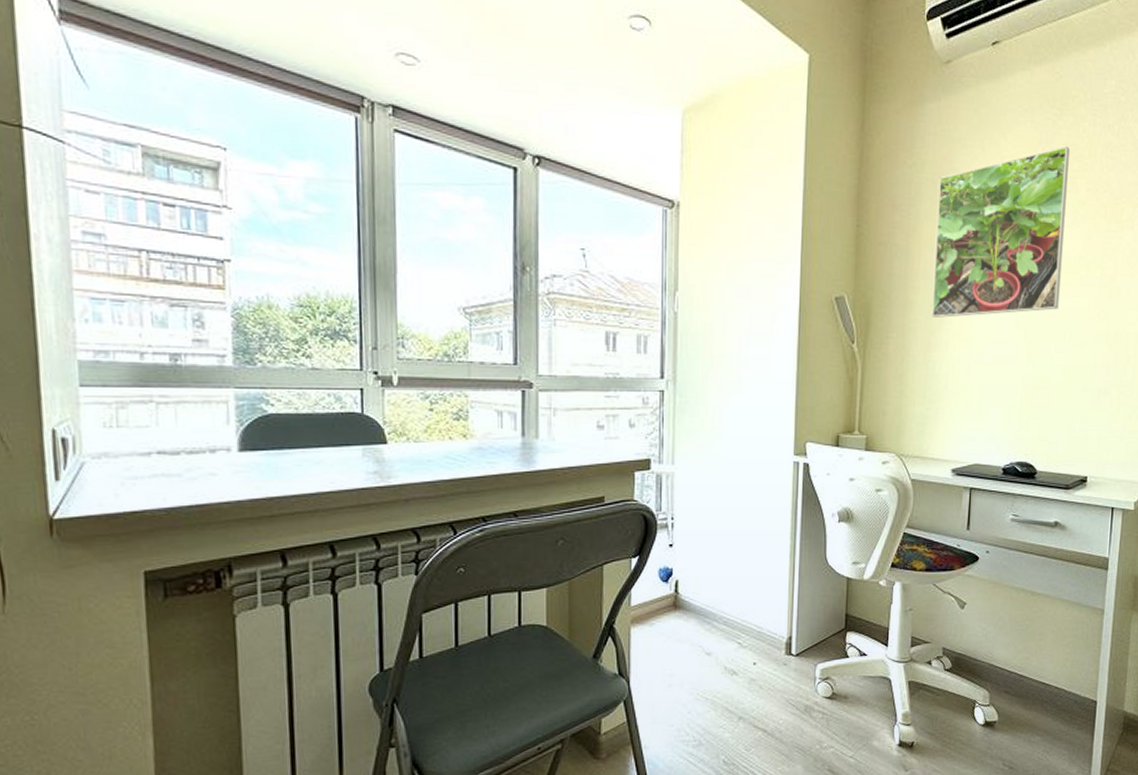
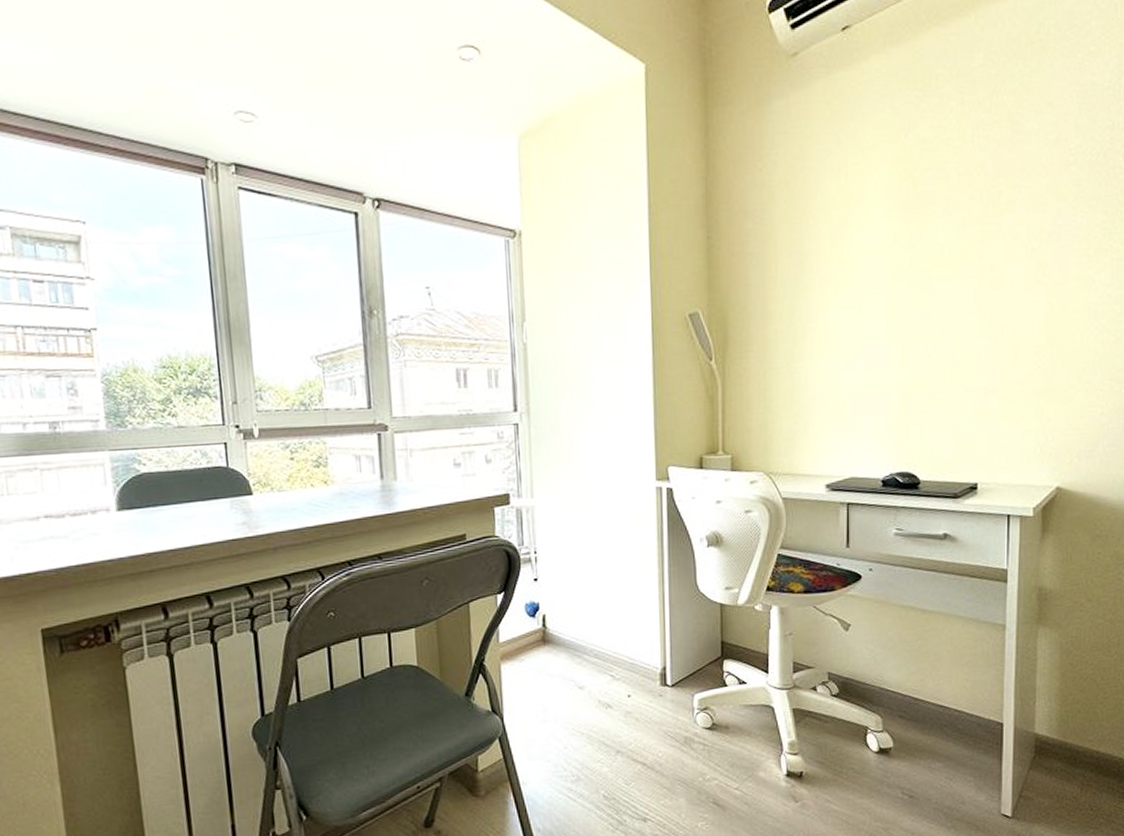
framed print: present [932,146,1070,318] -> none [792,130,936,326]

